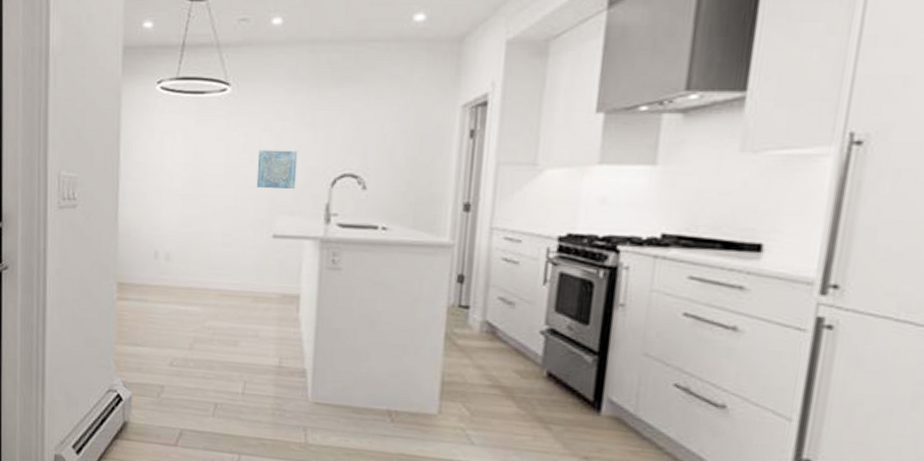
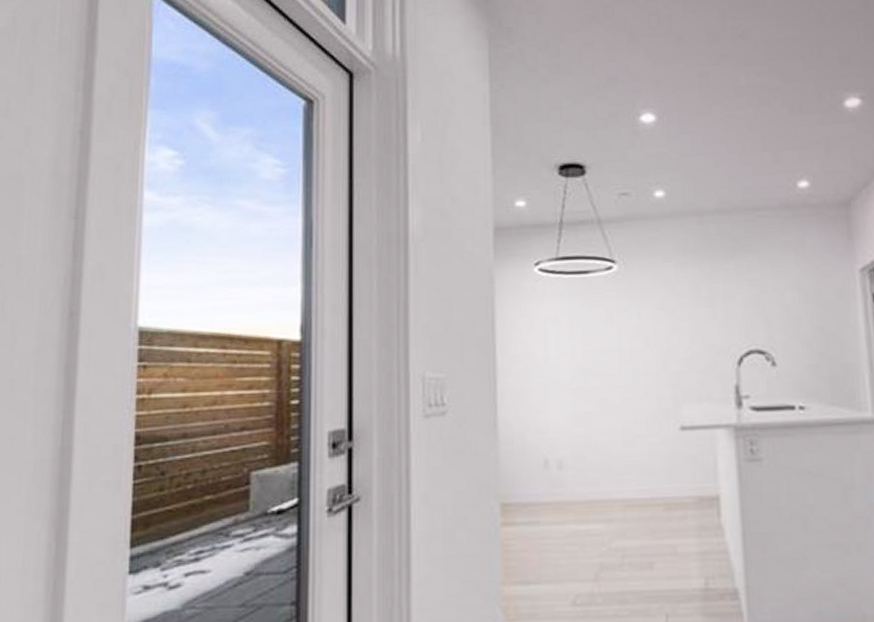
wall art: present [256,150,298,190] -> none [654,328,700,374]

